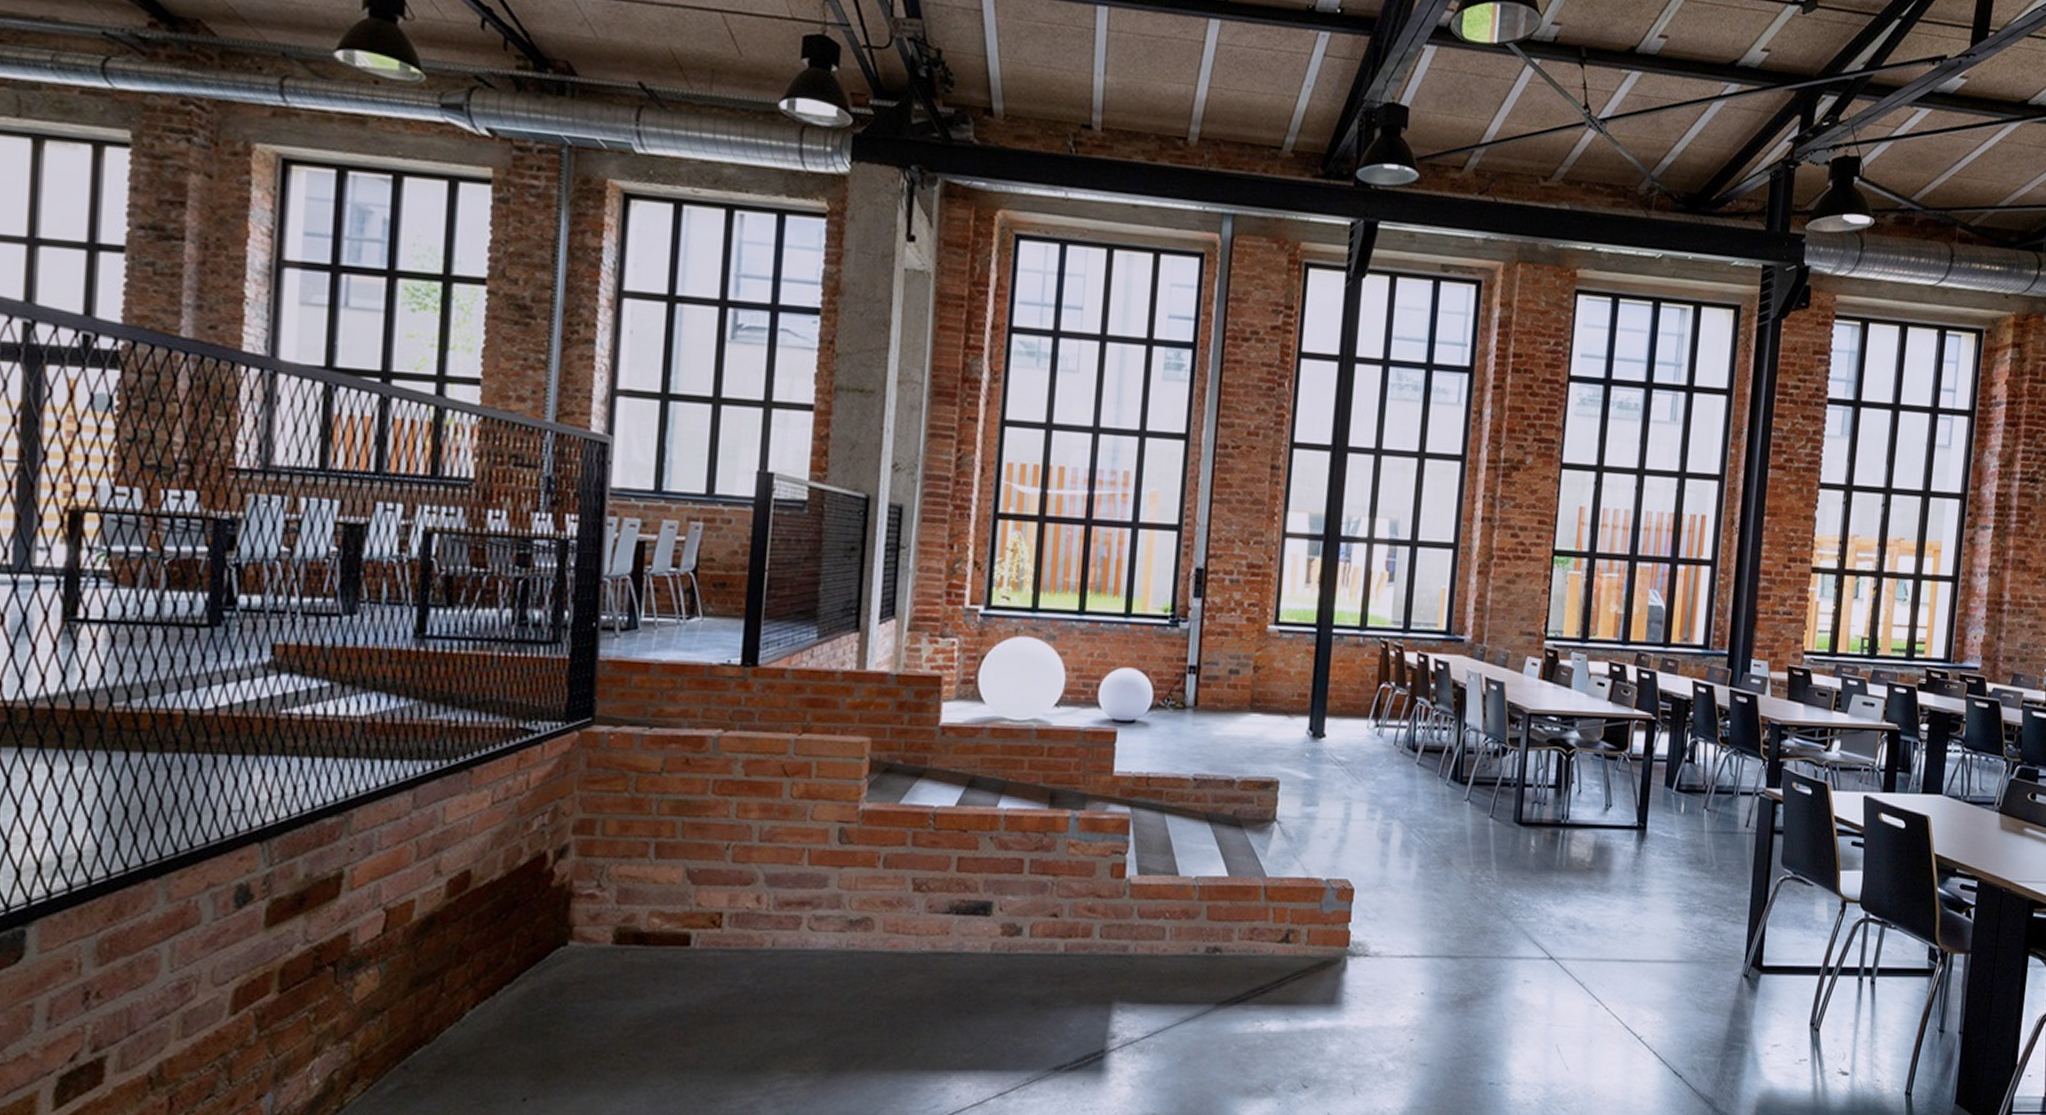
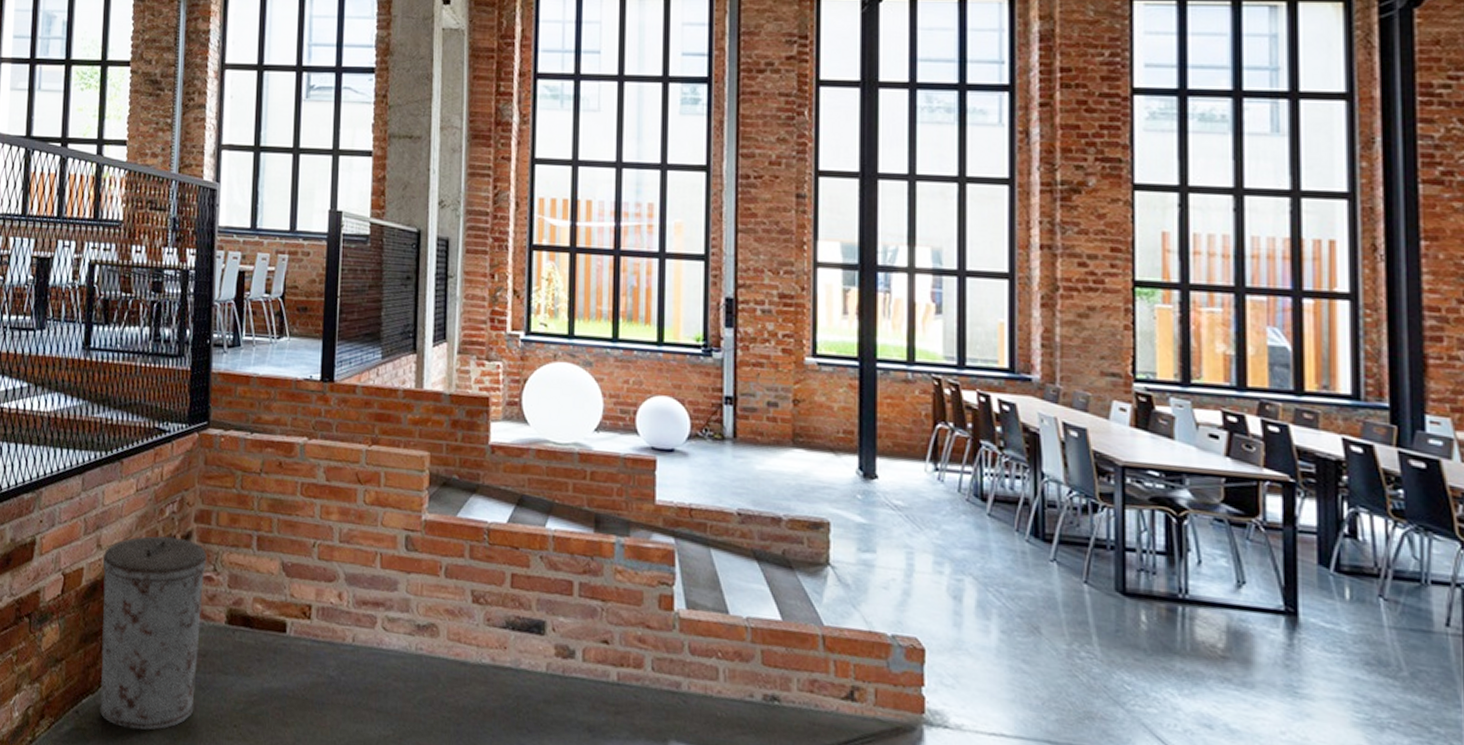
trash can: none [437,852,589,1076] -> present [99,535,208,730]

